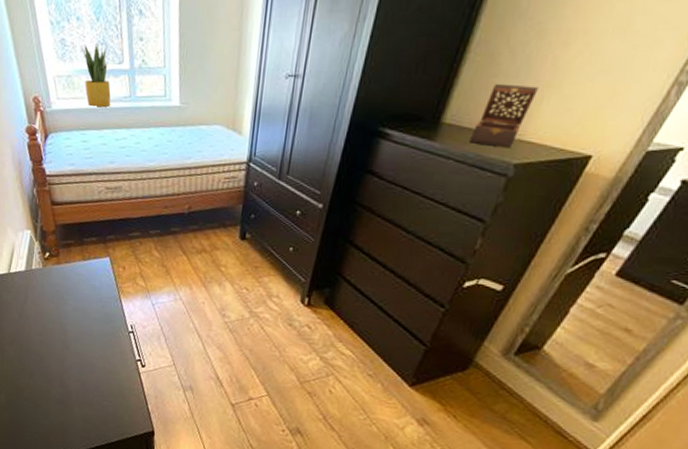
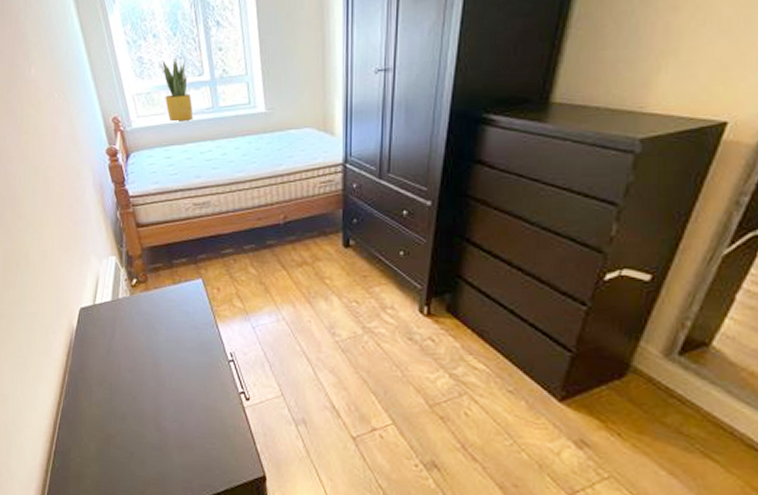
jewelry box: present [469,83,539,149] -> none [585,55,653,123]

